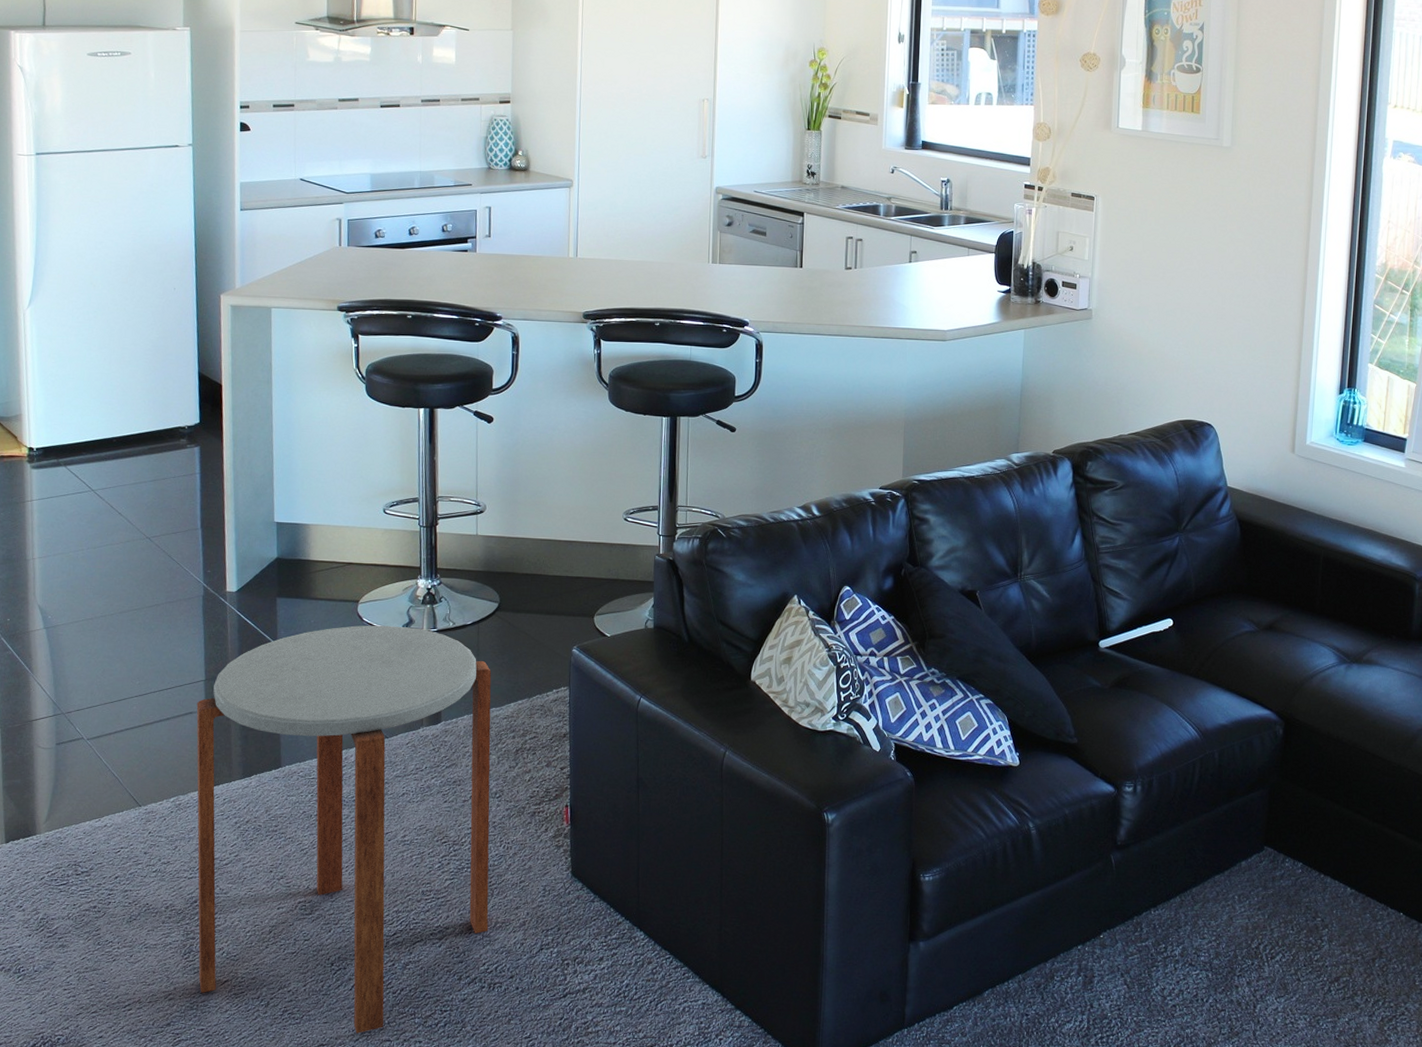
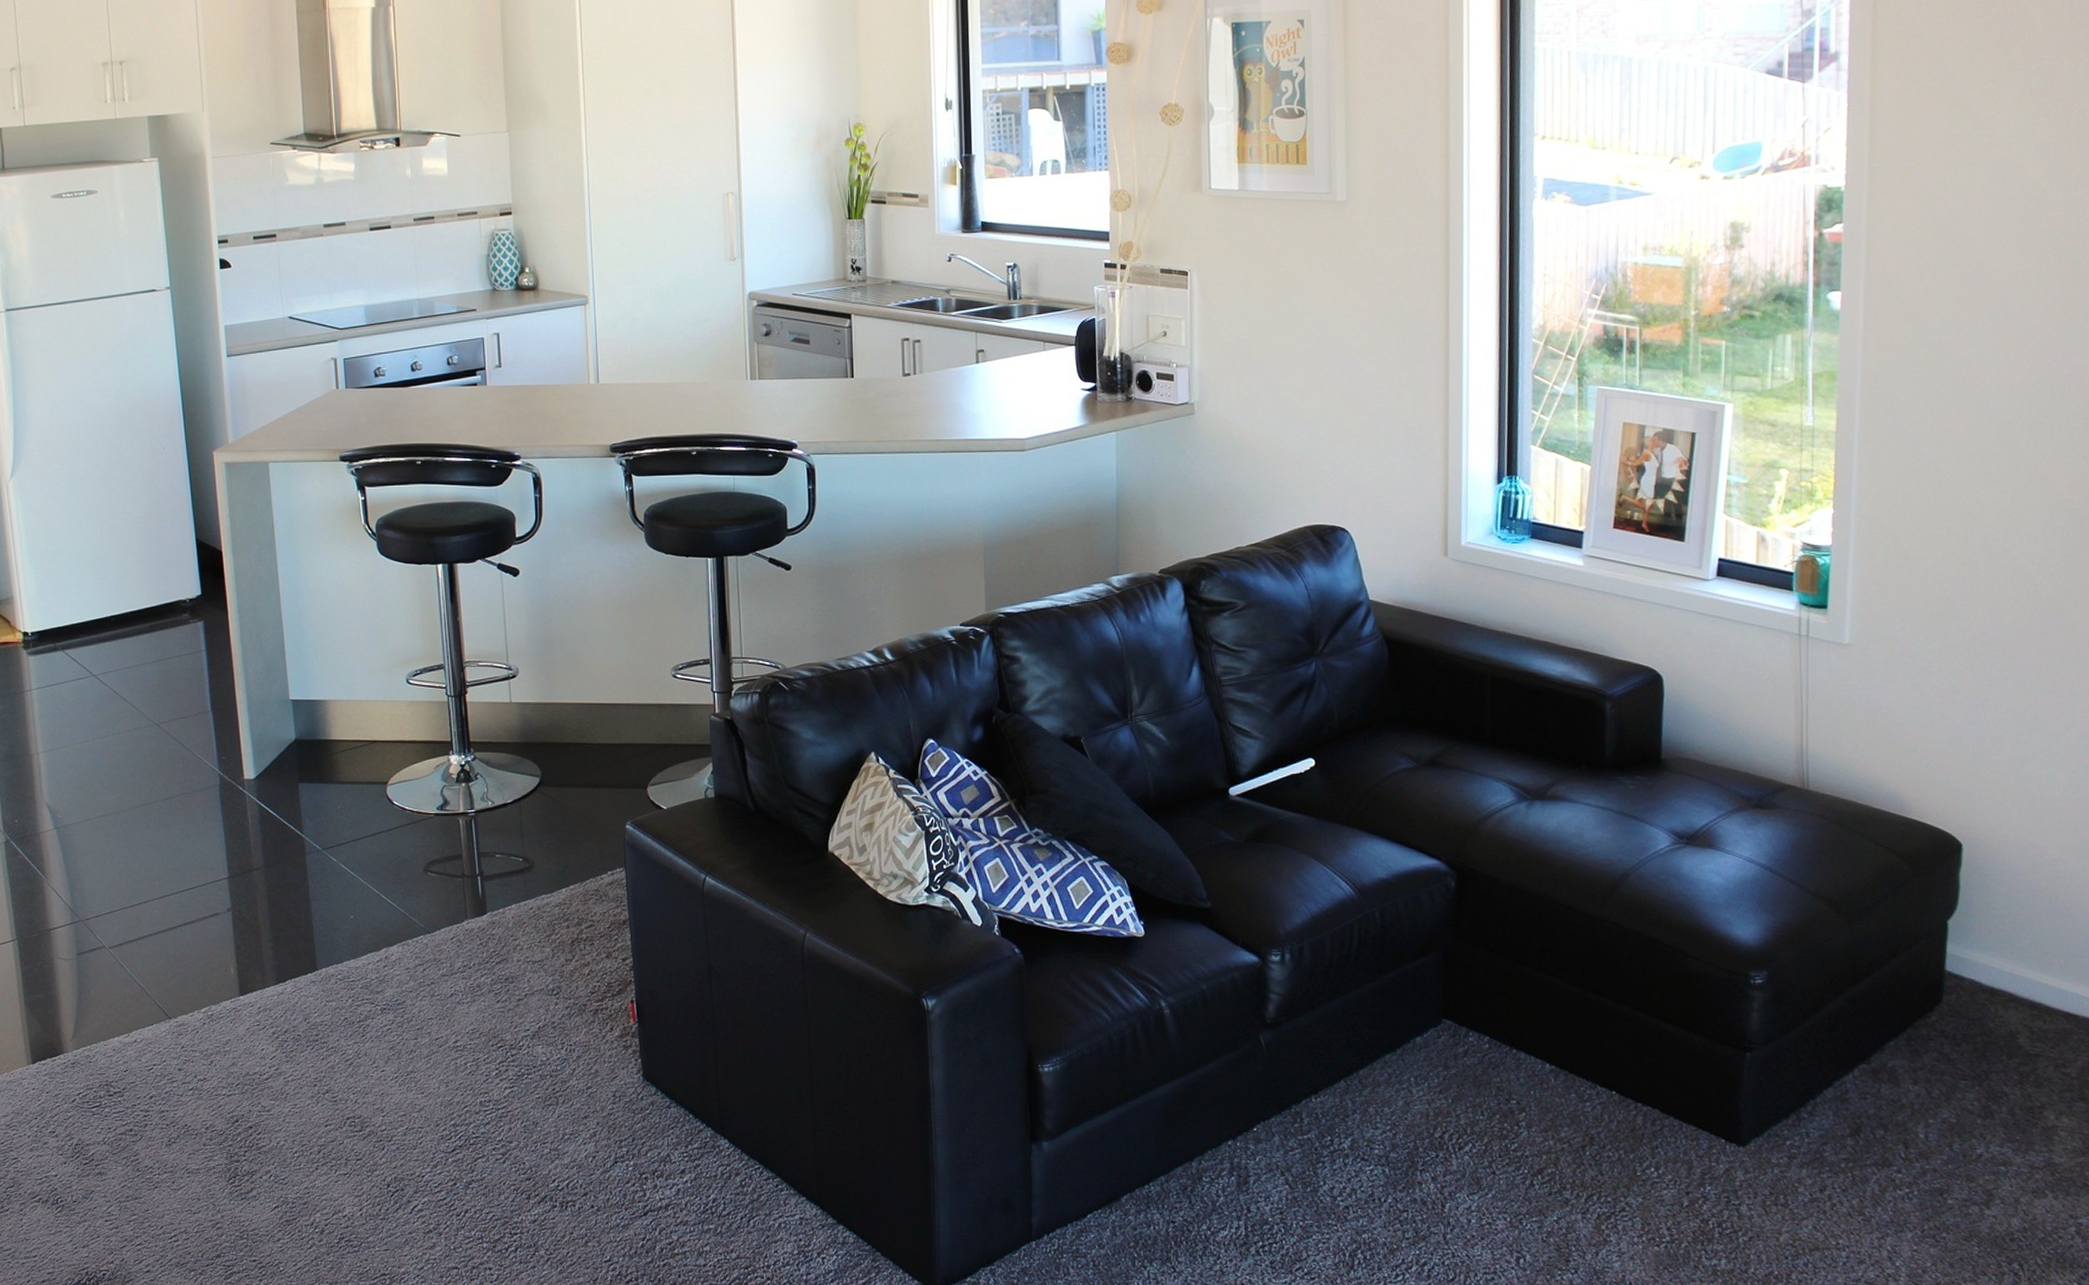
side table: present [196,625,492,1034] -> none [222,808,556,1261]

